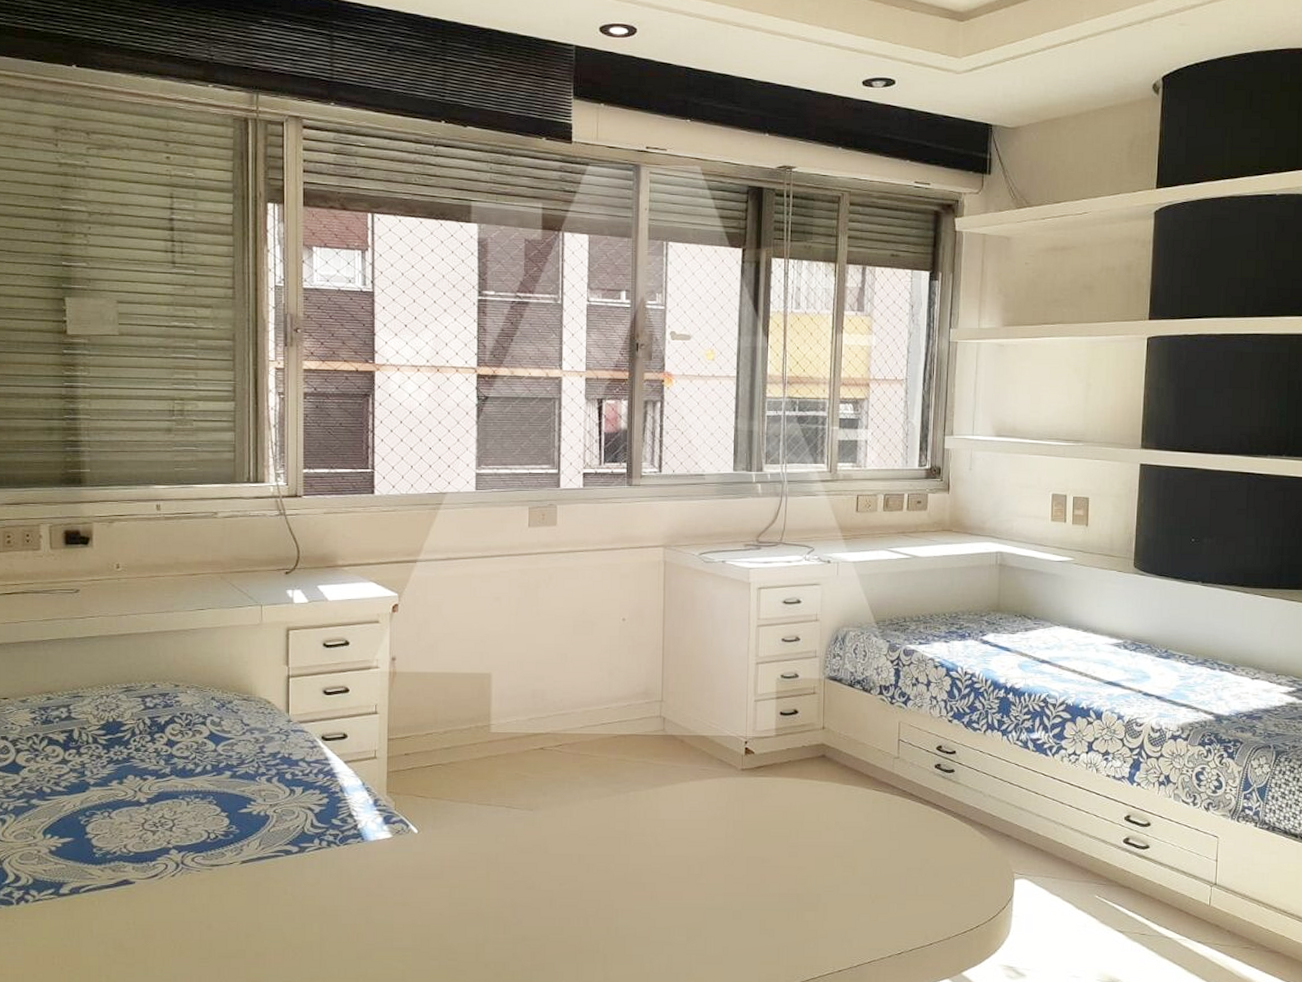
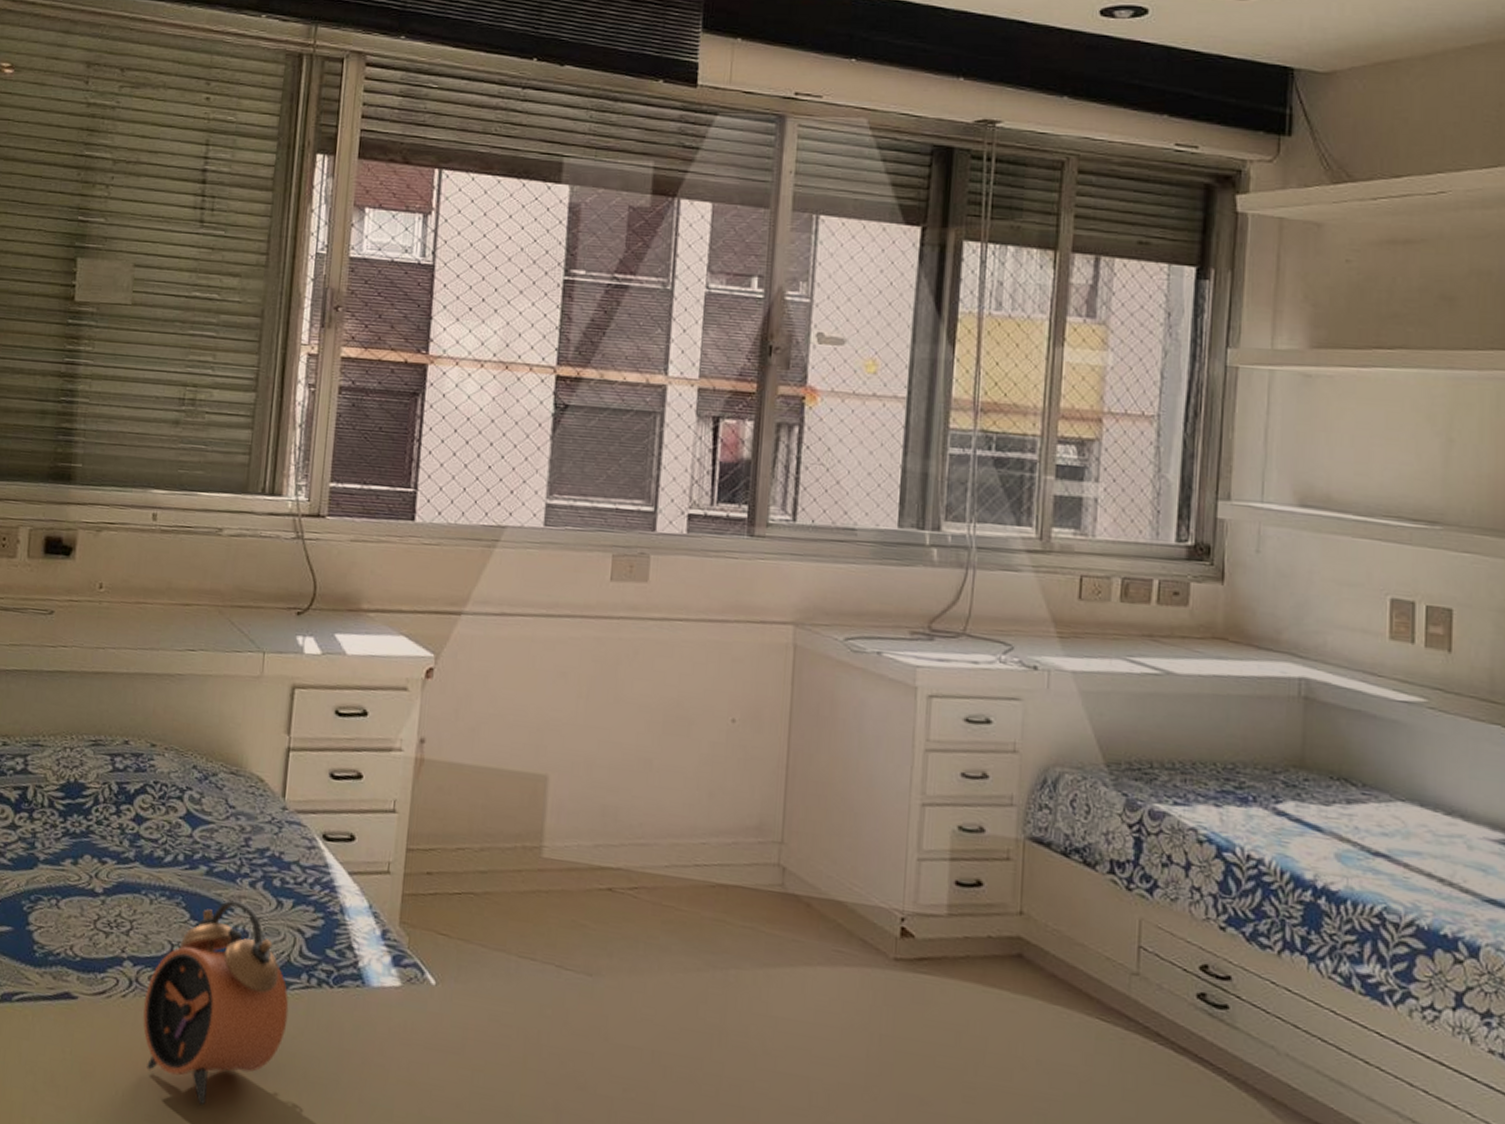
alarm clock: none [191,794,306,945] -> present [143,900,289,1106]

